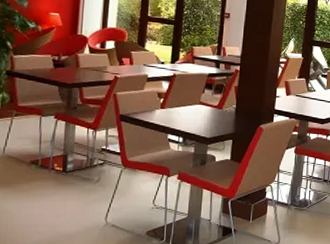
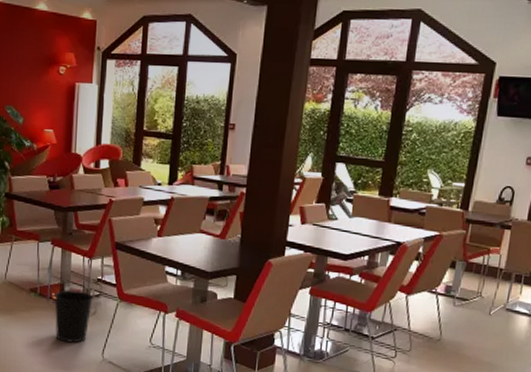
wastebasket: none [57,160,97,210] -> present [54,290,93,343]

